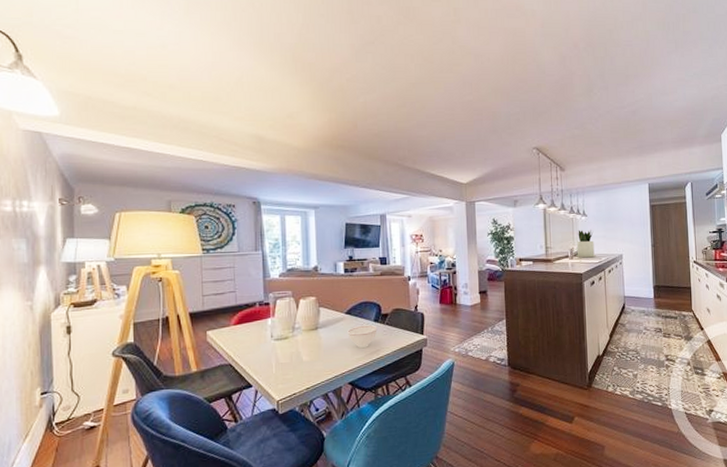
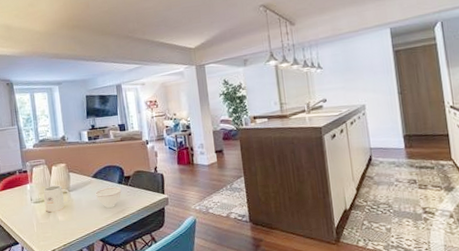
mug: none [286,320,319,352] -> present [43,185,71,213]
planter: present [576,230,597,258] -> none [312,82,336,112]

